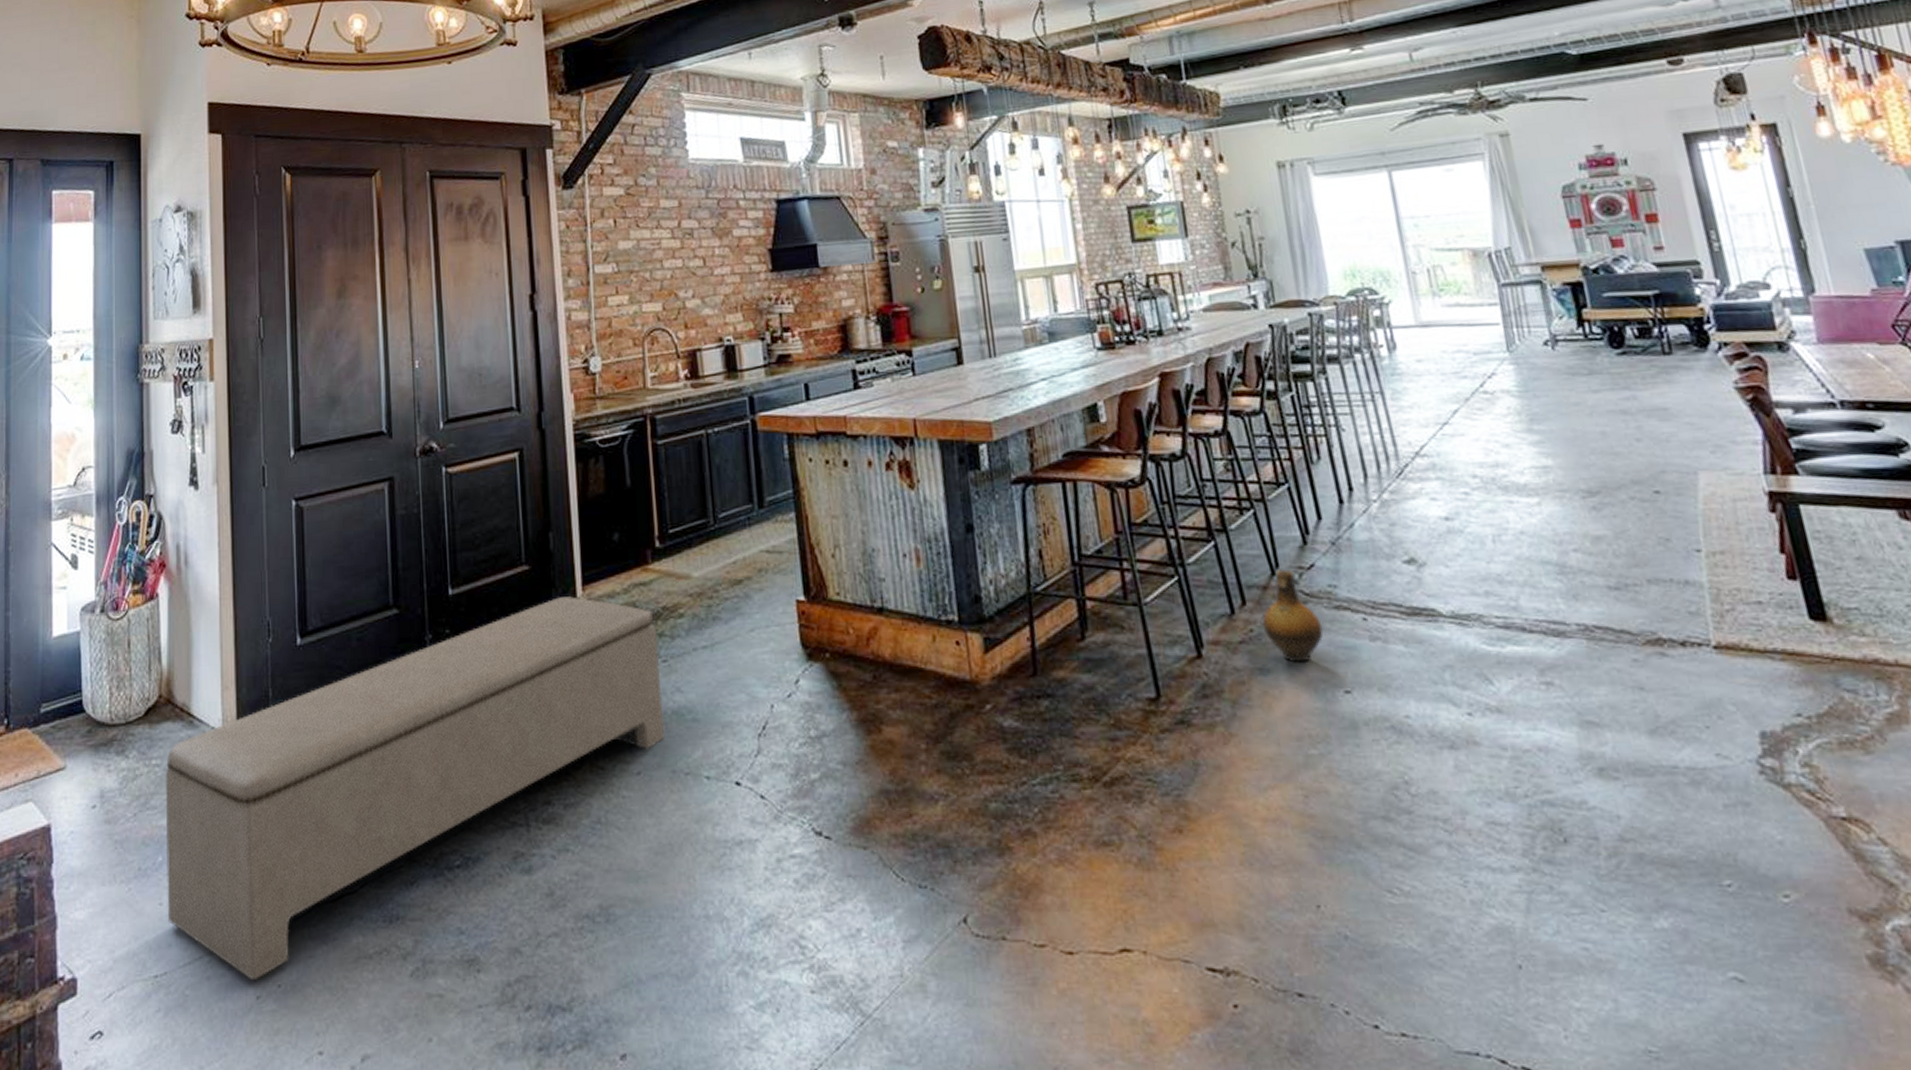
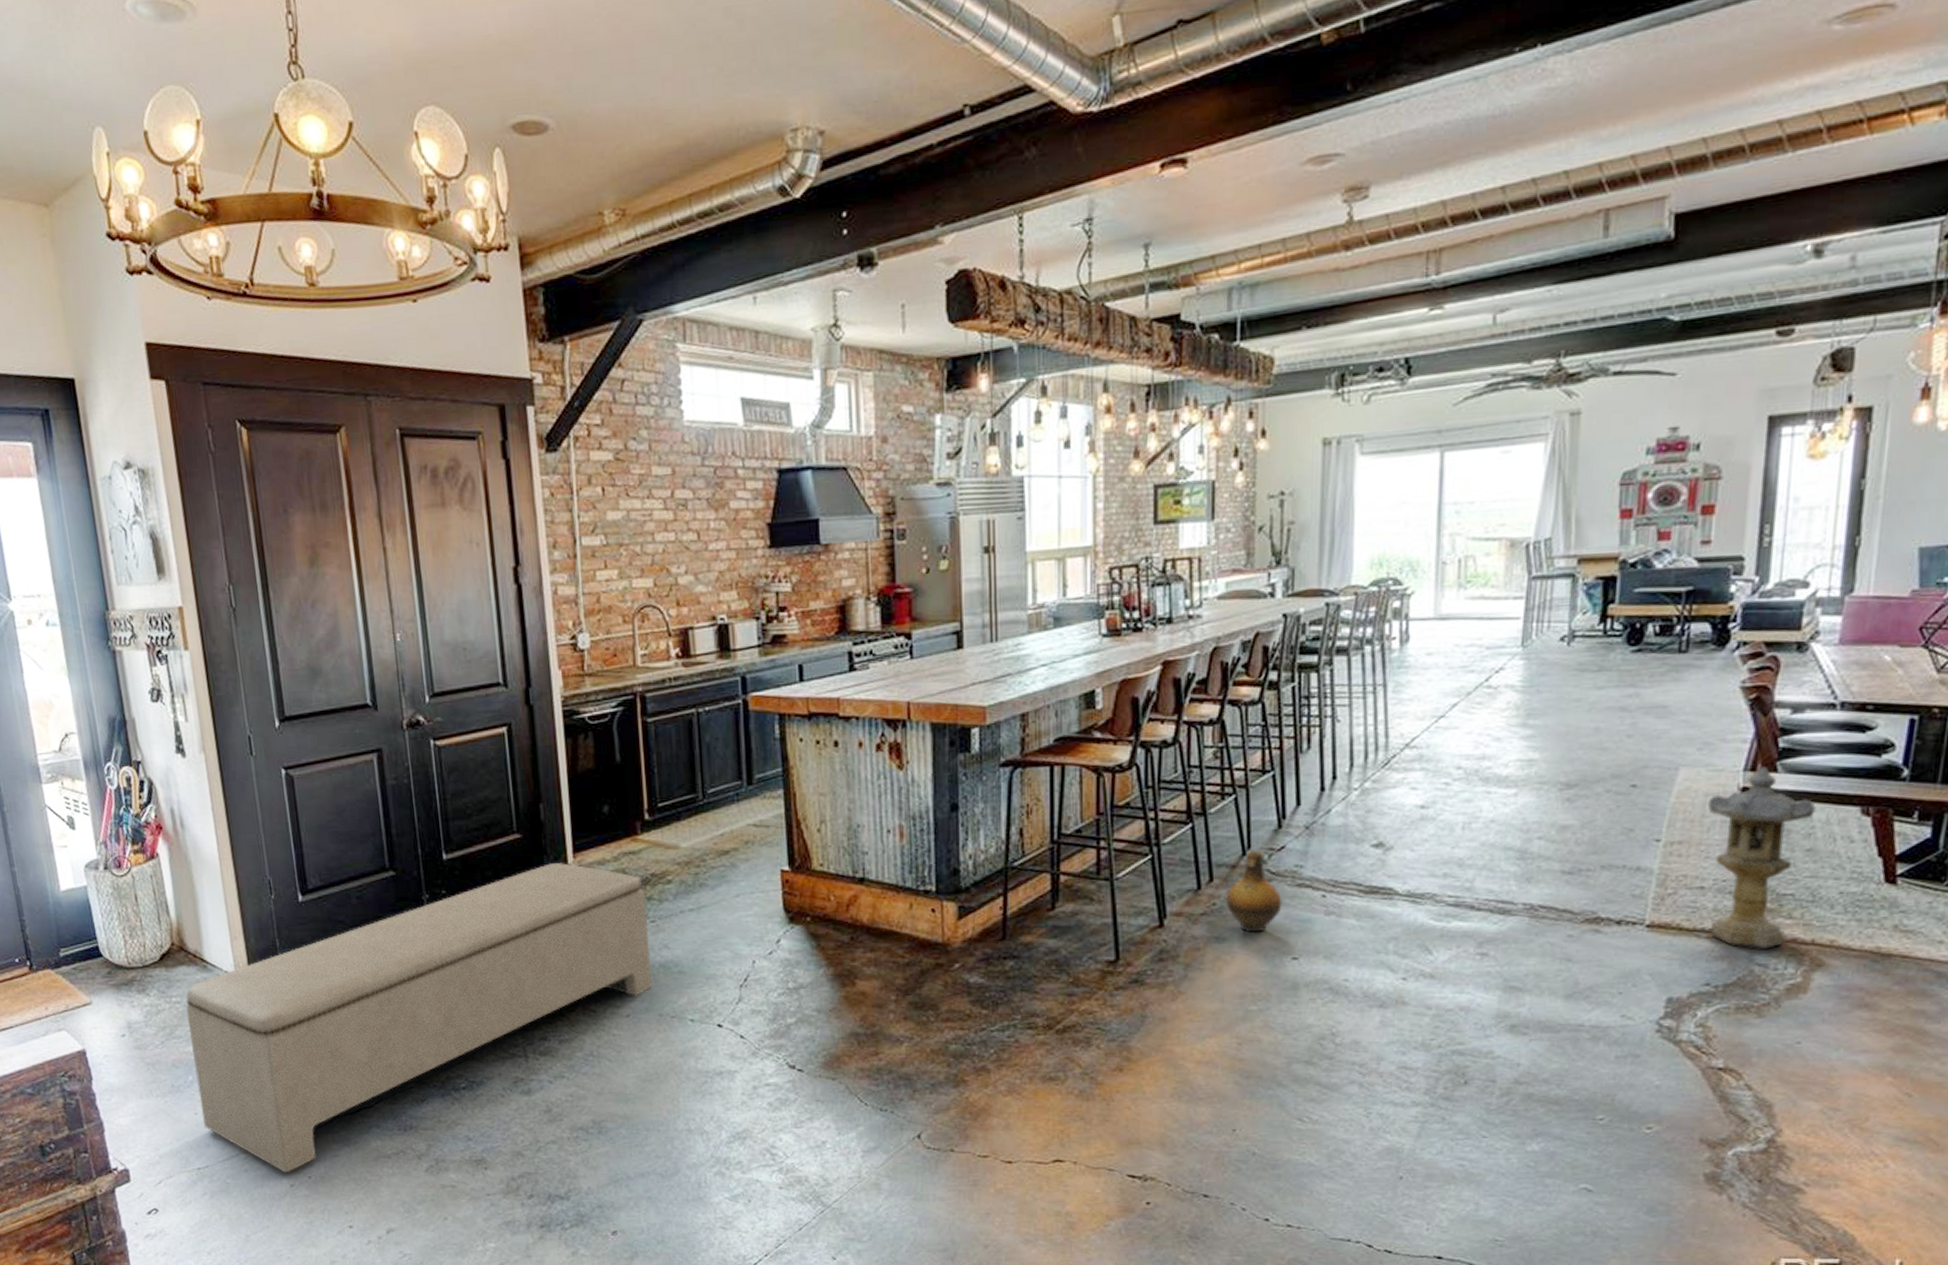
lantern: none [1737,469,1866,674] -> present [1707,766,1816,950]

